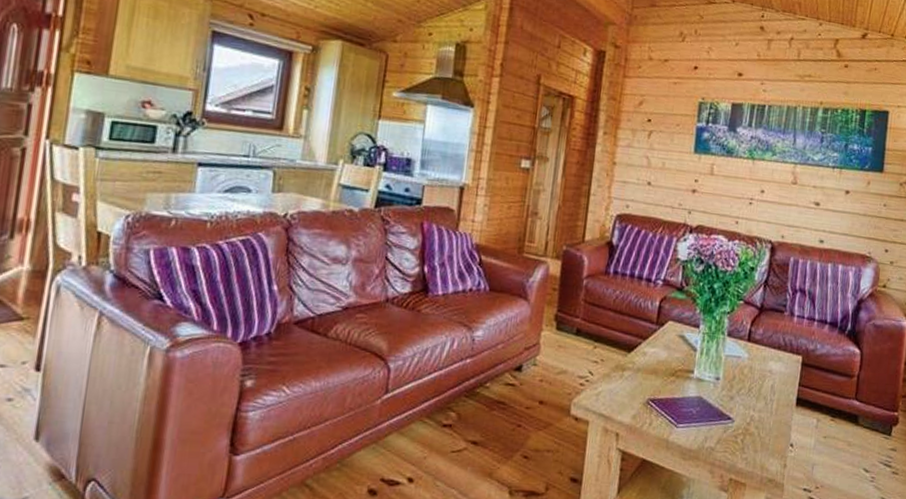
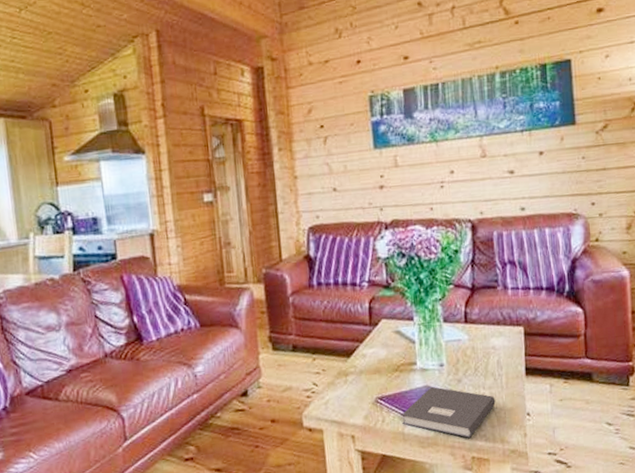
book: none [669,398,763,458] -> present [402,386,496,438]

